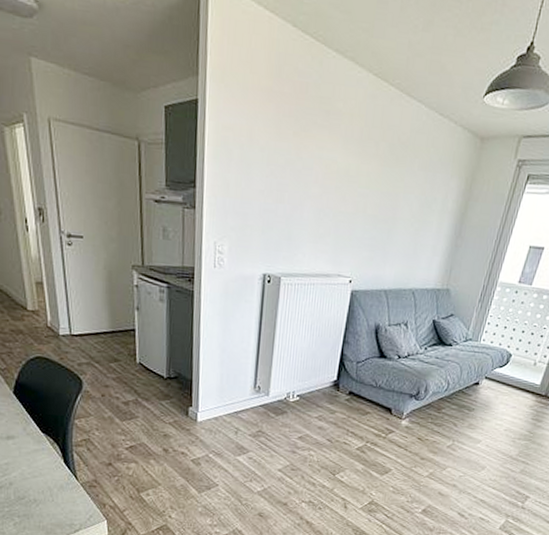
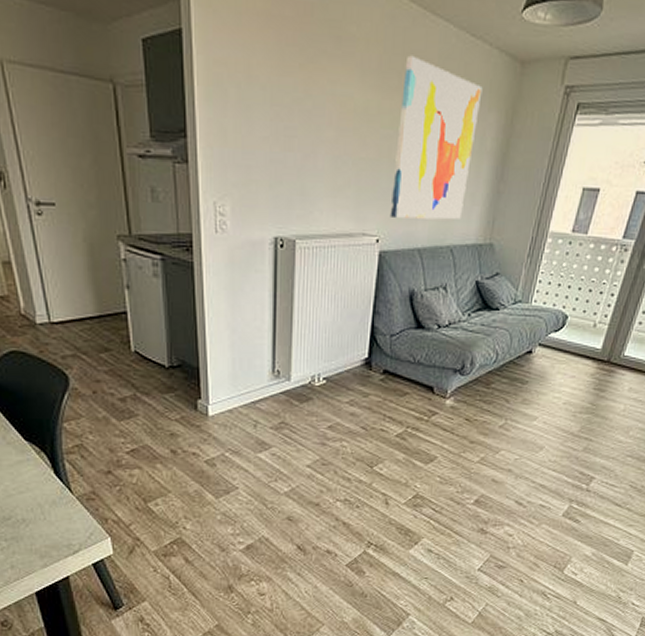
wall art: none [362,128,447,267] -> present [389,55,483,220]

